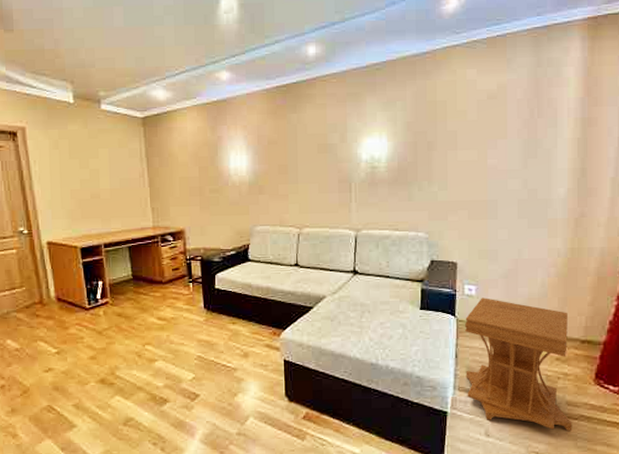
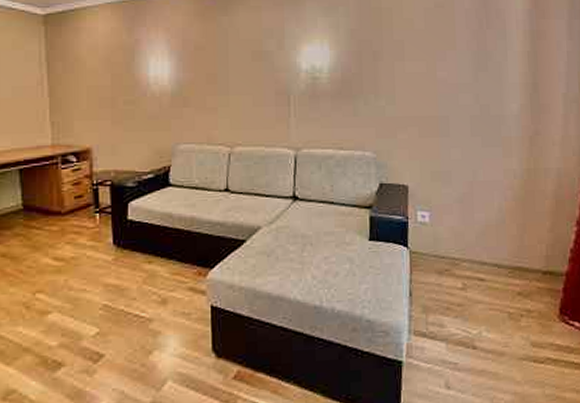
side table: present [465,297,573,431] -> none [419,225,539,377]

